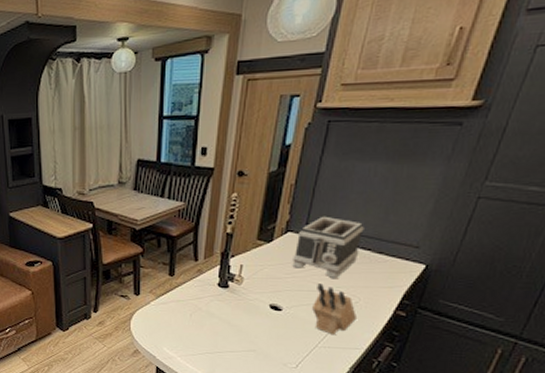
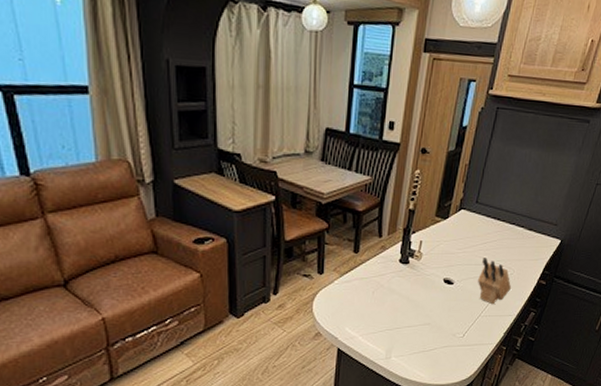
toaster: present [292,216,364,279] -> none [464,195,520,254]

